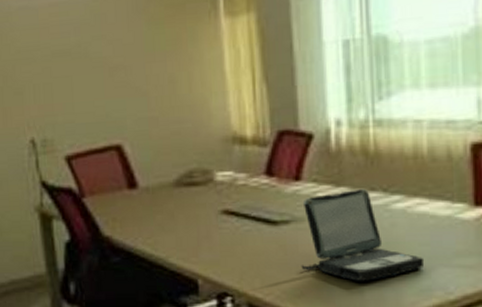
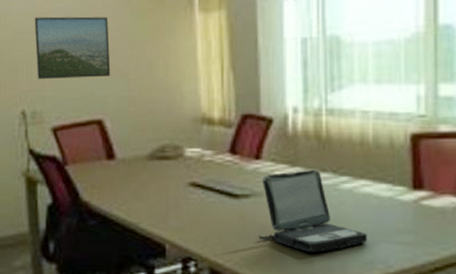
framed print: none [38,27,128,103] -> present [34,16,111,79]

